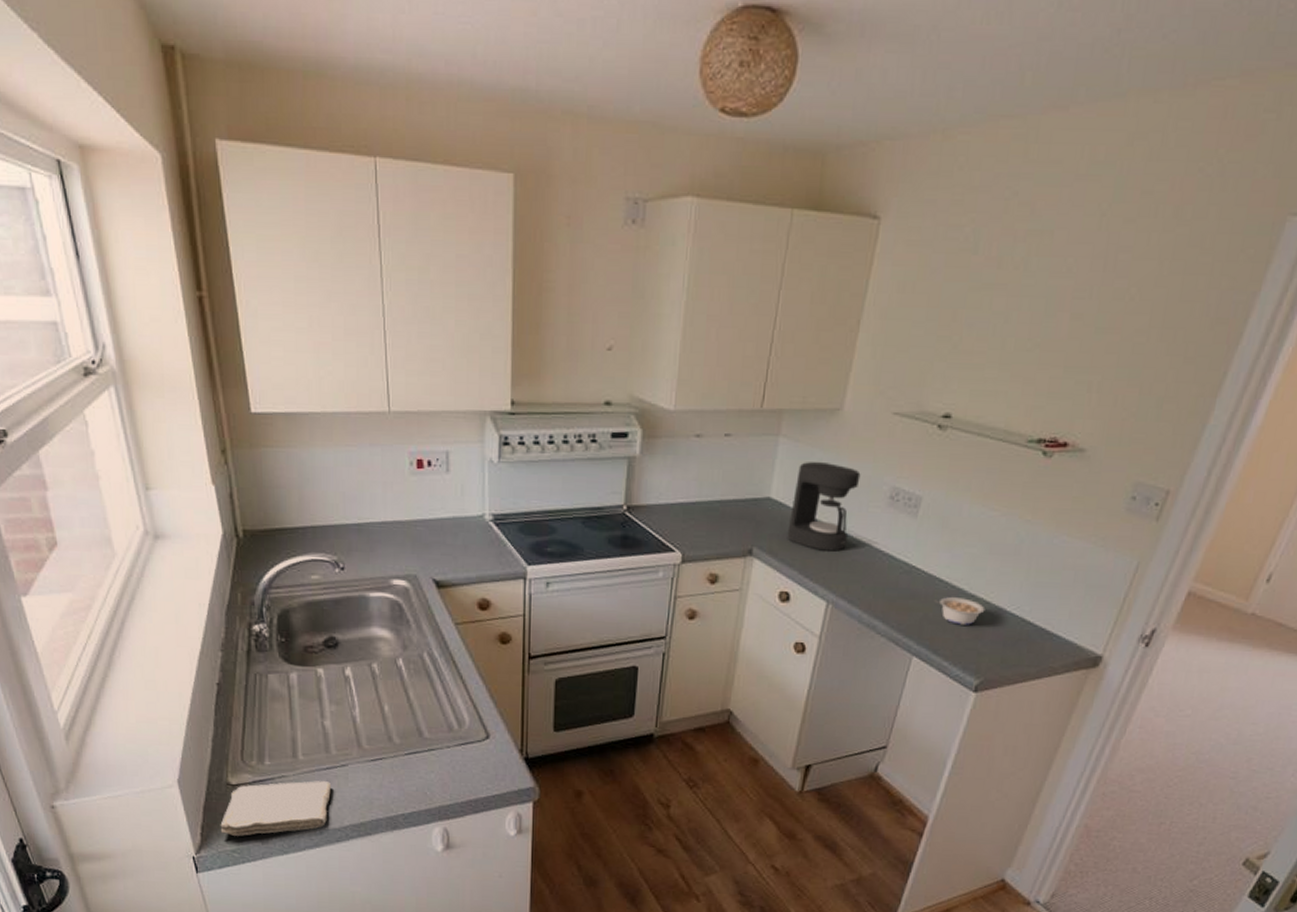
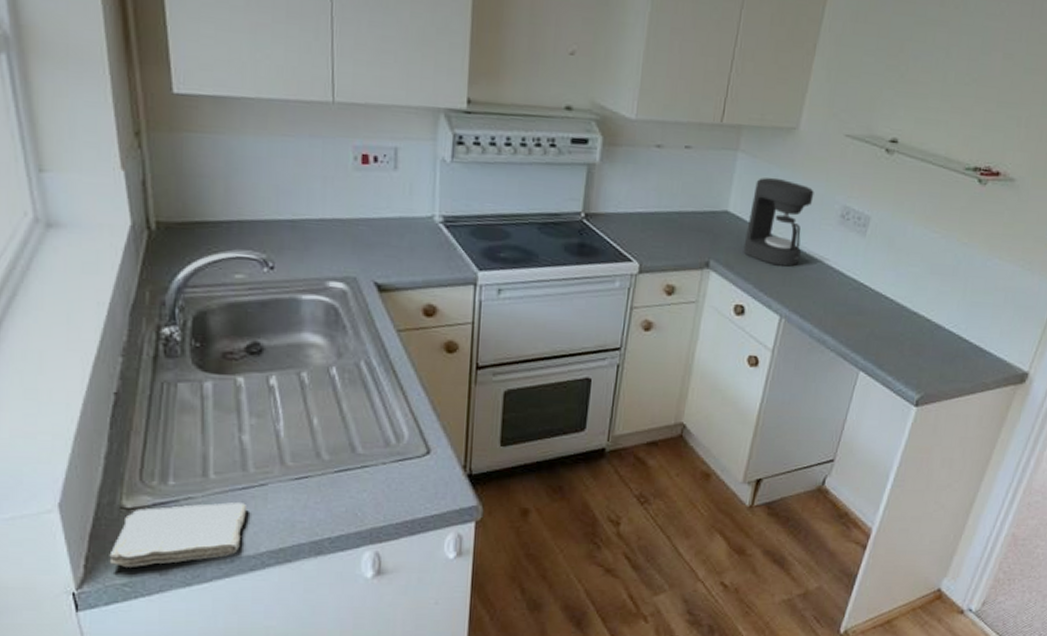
legume: present [934,596,986,625] -> none [880,313,926,342]

